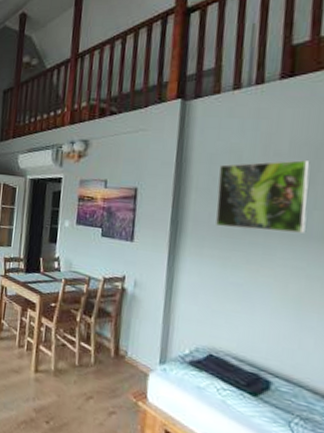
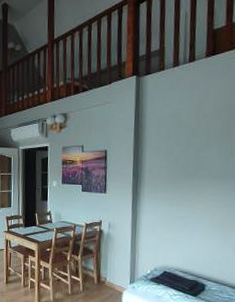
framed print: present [215,160,310,233] -> none [164,120,227,176]

